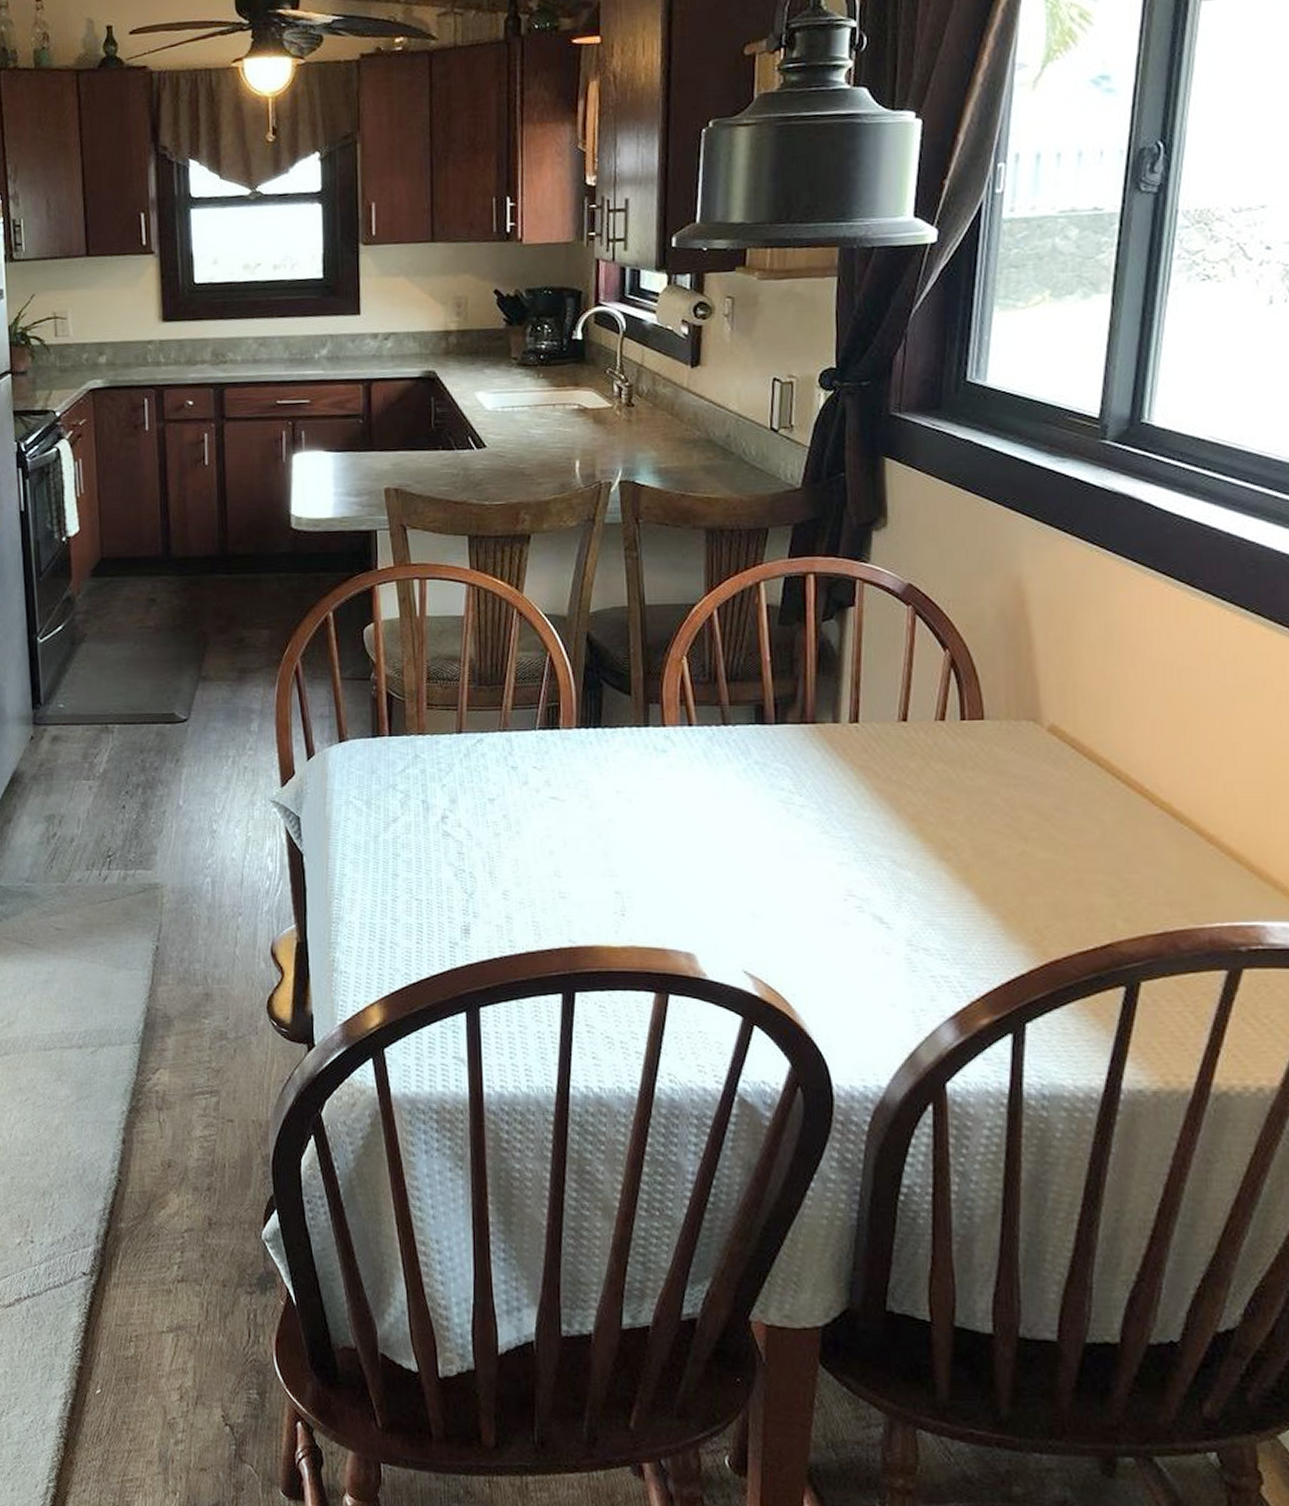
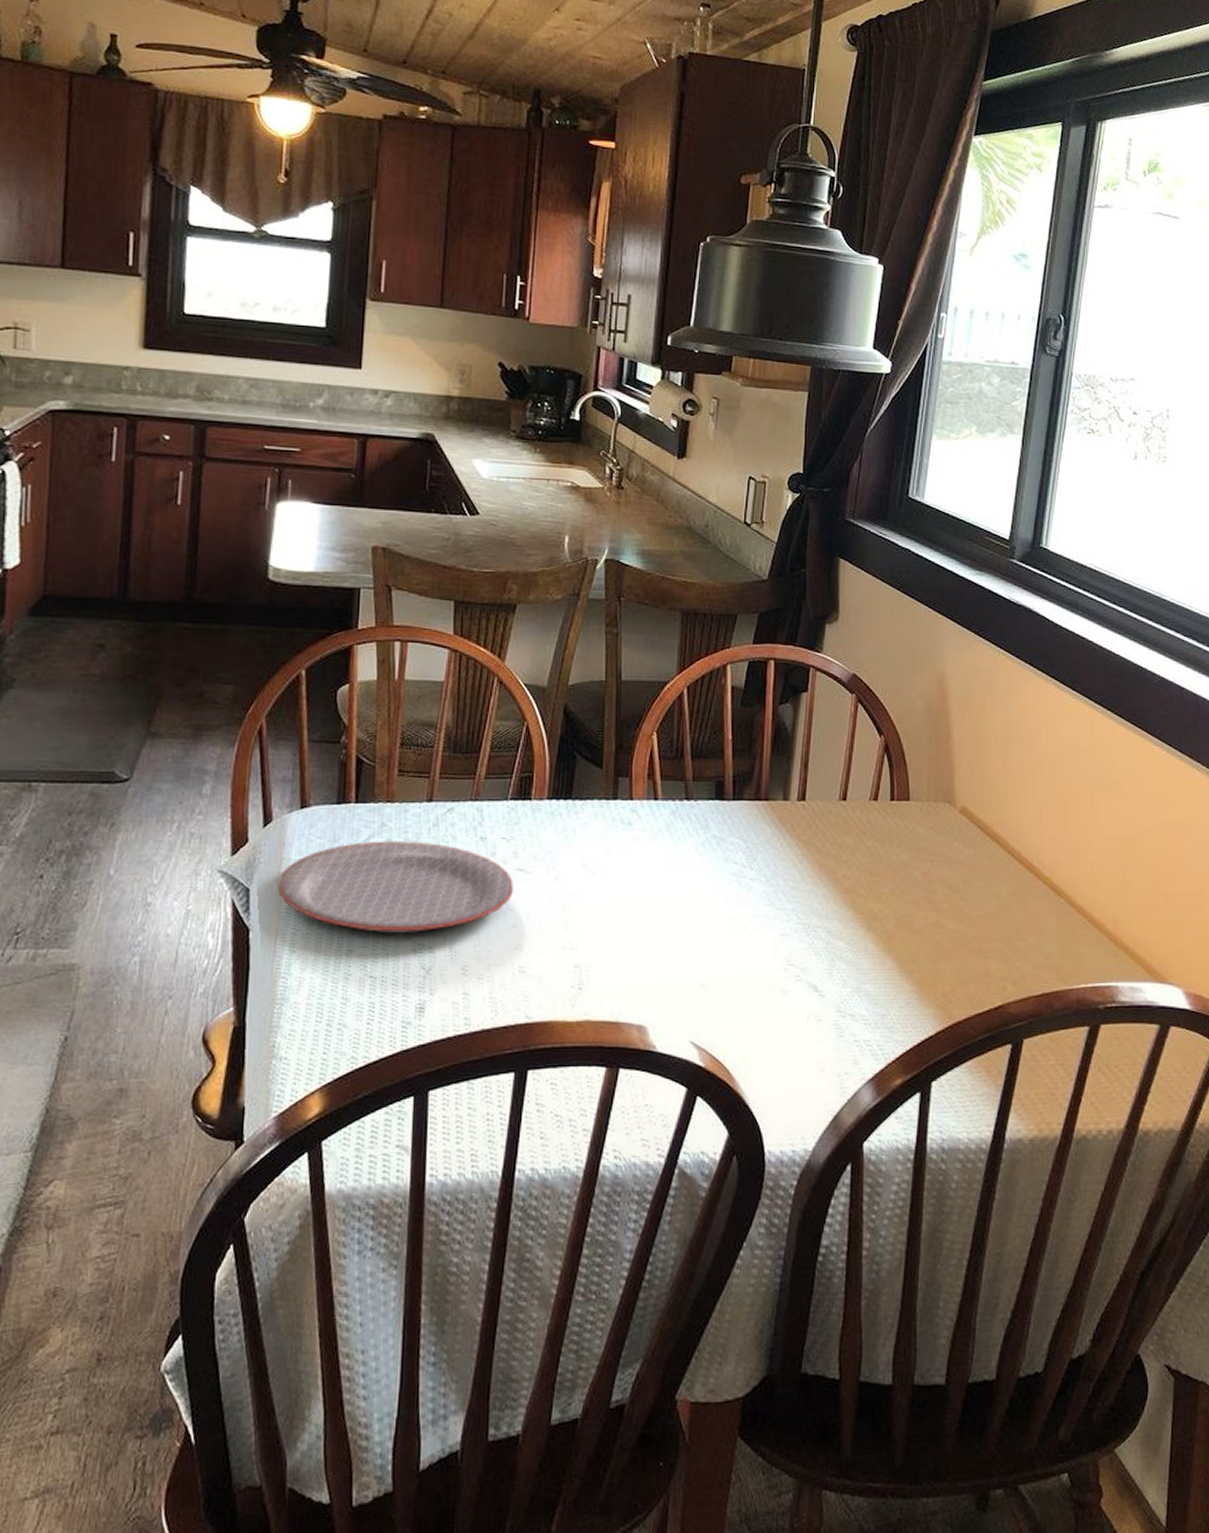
plate: none [324,771,548,858] -> present [277,841,513,932]

